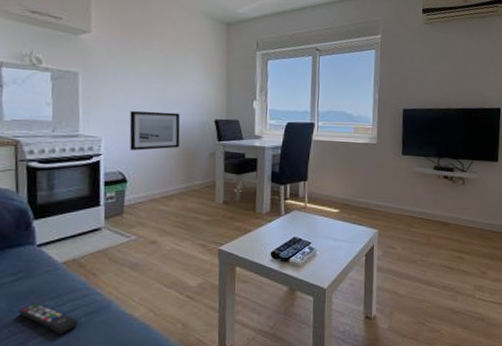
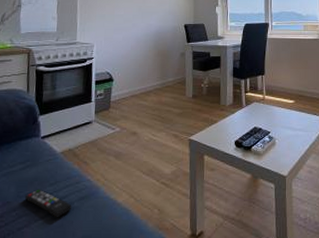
wall art: present [129,110,181,151] -> none [115,20,156,54]

